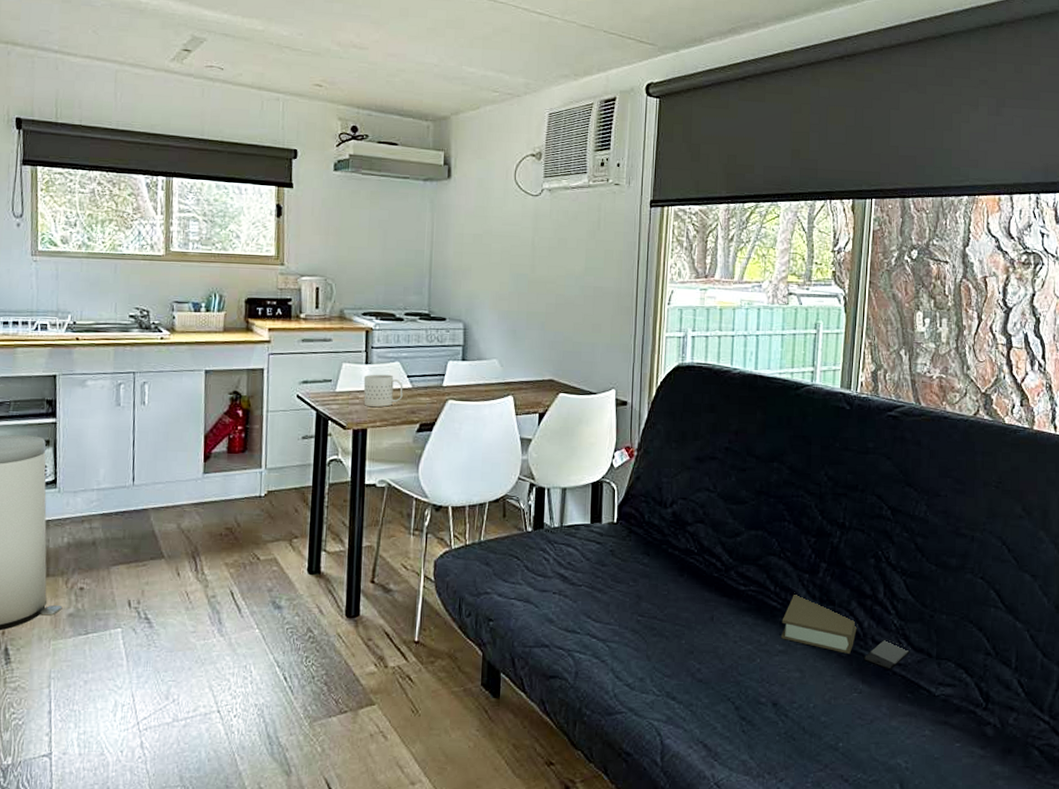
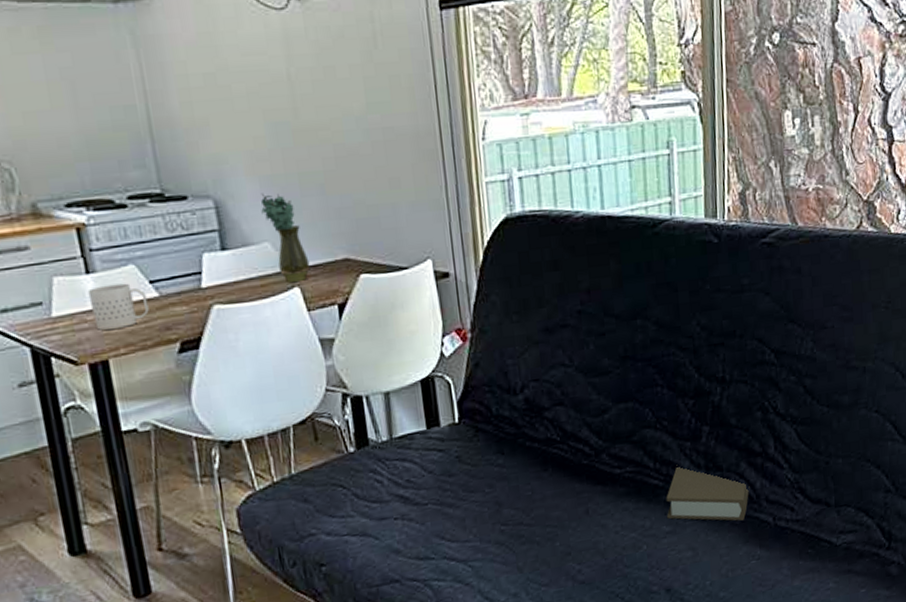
vase: none [496,323,524,393] -> present [260,193,310,284]
smartphone: present [863,640,911,670] -> none [759,497,808,529]

